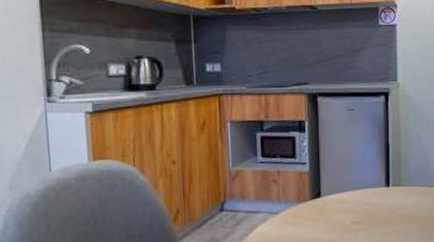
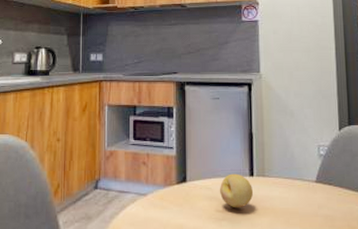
fruit: none [356,185,389,219] -> present [220,173,253,209]

